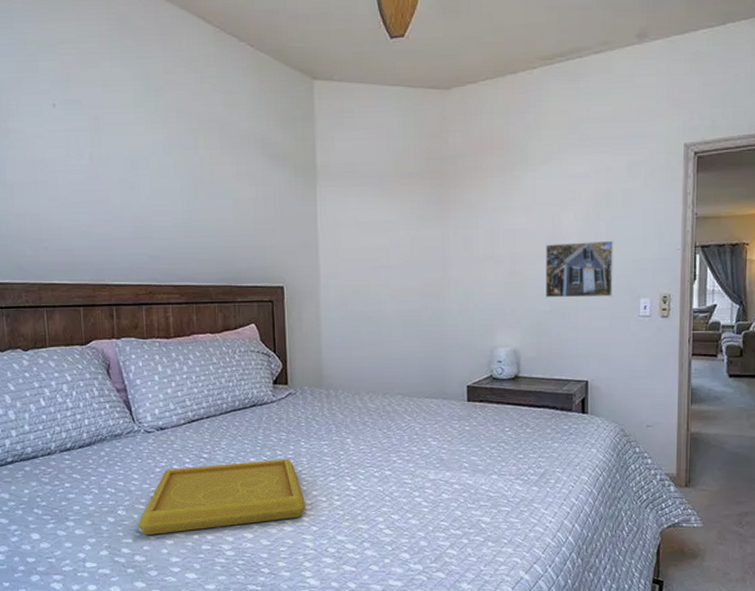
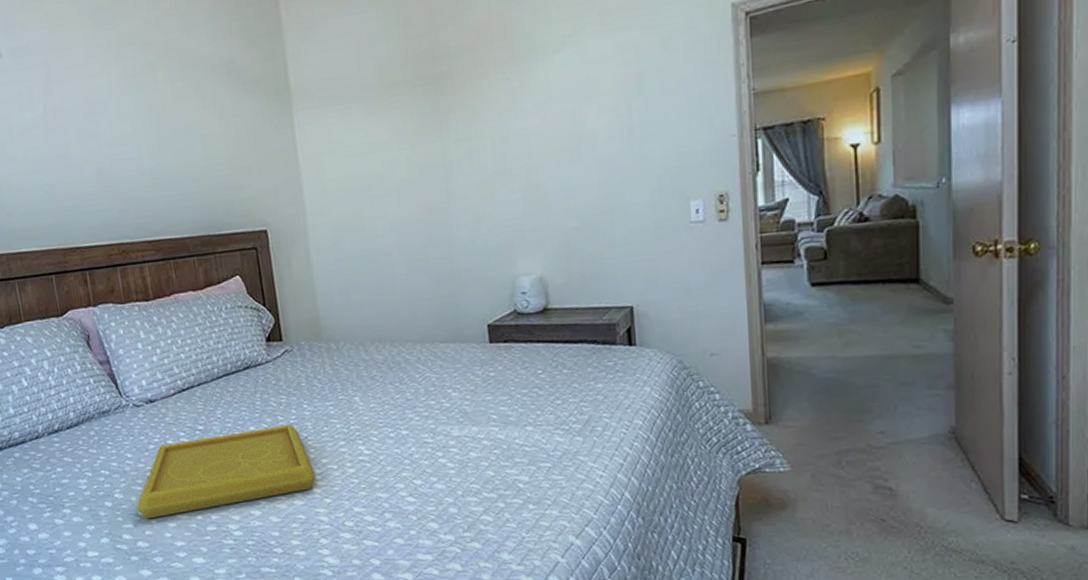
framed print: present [546,240,613,298] -> none [567,133,655,212]

